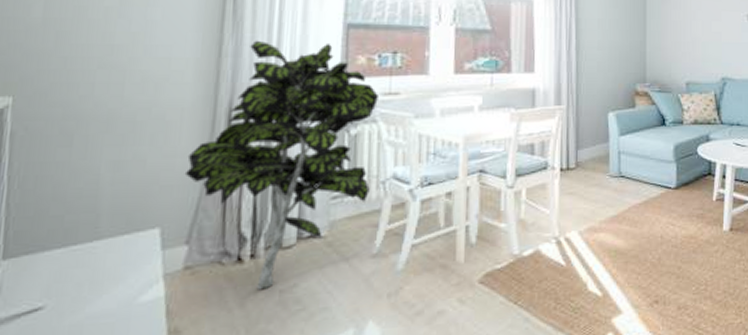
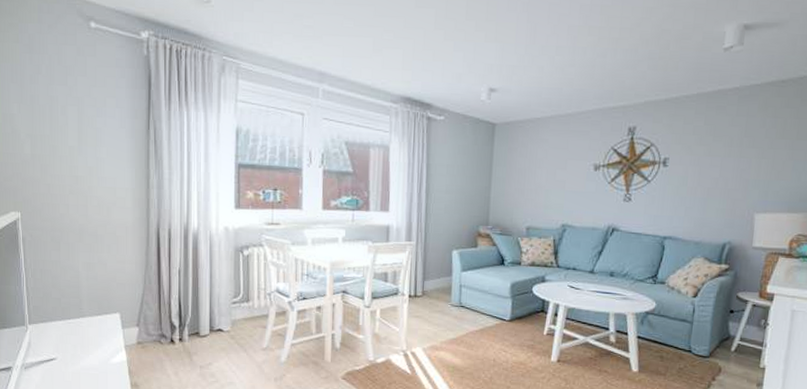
indoor plant: present [184,40,378,290] -> none [132,175,264,364]

